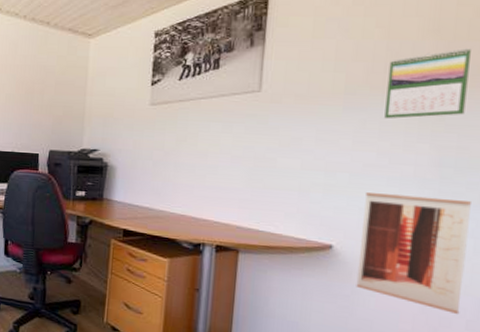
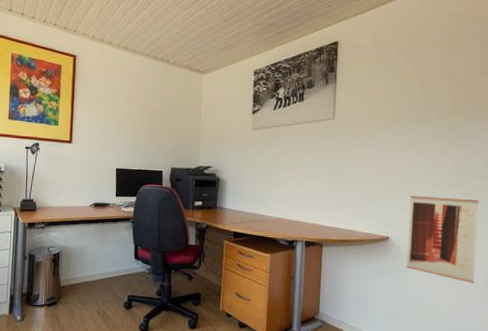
calendar: present [384,48,472,119] -> none [420,89,475,141]

